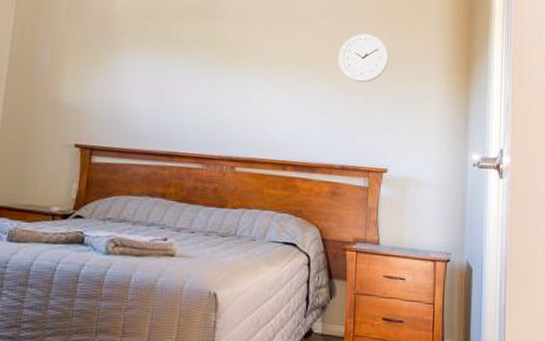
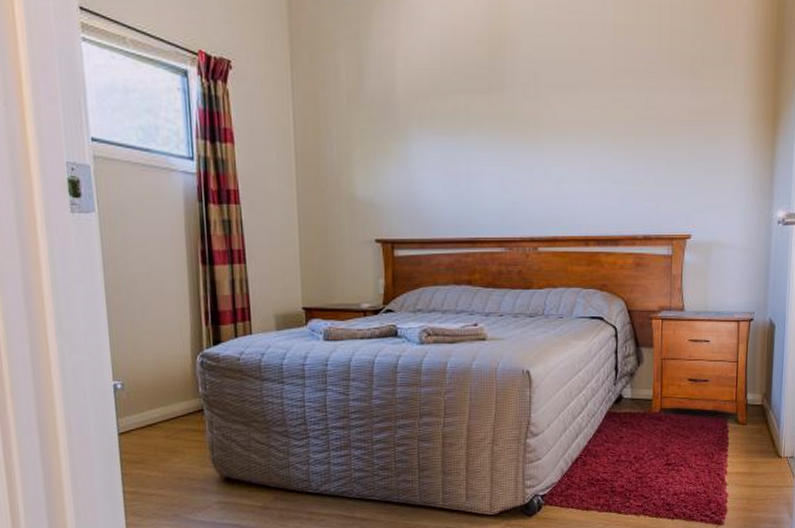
wall clock: present [338,33,389,83] -> none [637,91,691,146]

